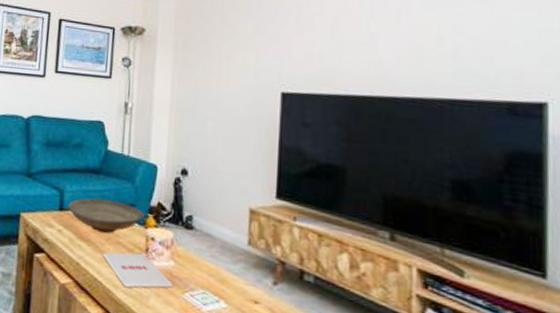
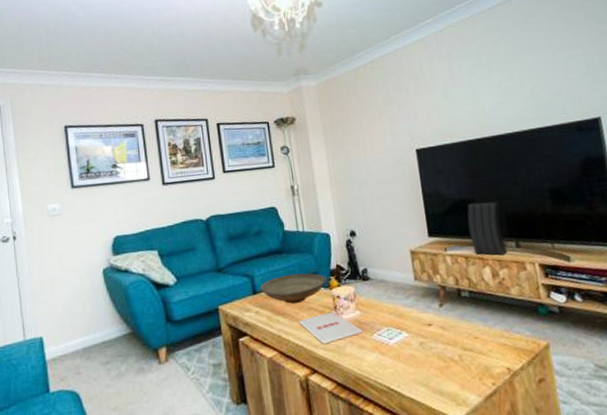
speaker: none [330,171,379,246] -> present [467,201,507,256]

